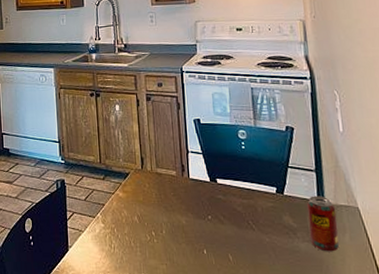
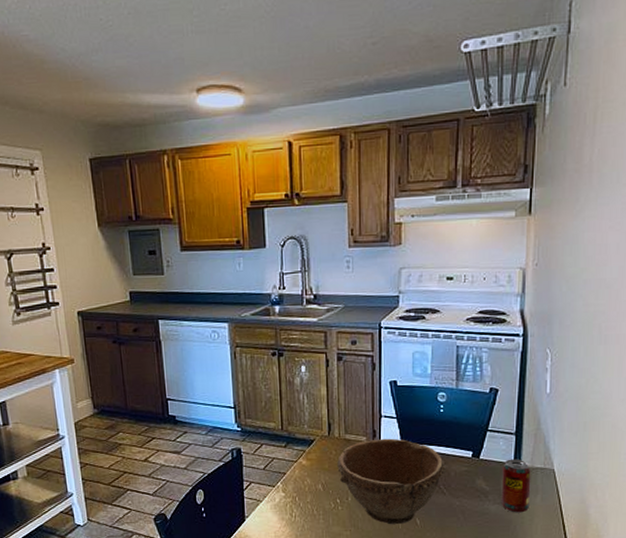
bowl: none [150,173,254,260] -> present [337,438,447,525]

